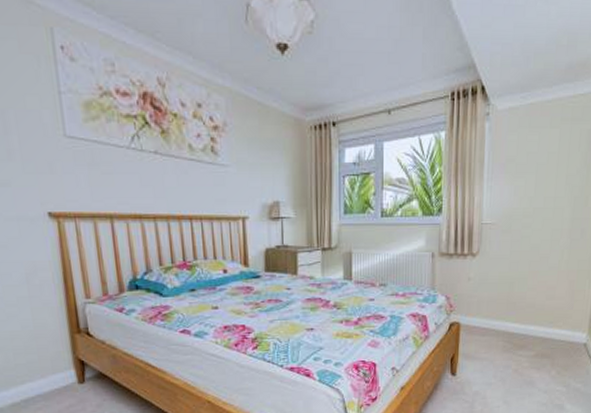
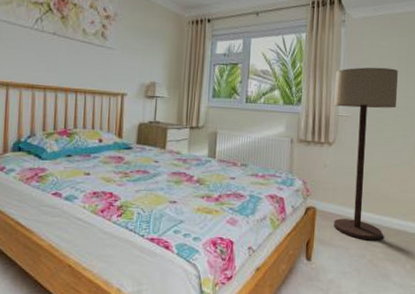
floor lamp: none [478,166,548,351] -> present [334,67,398,241]

